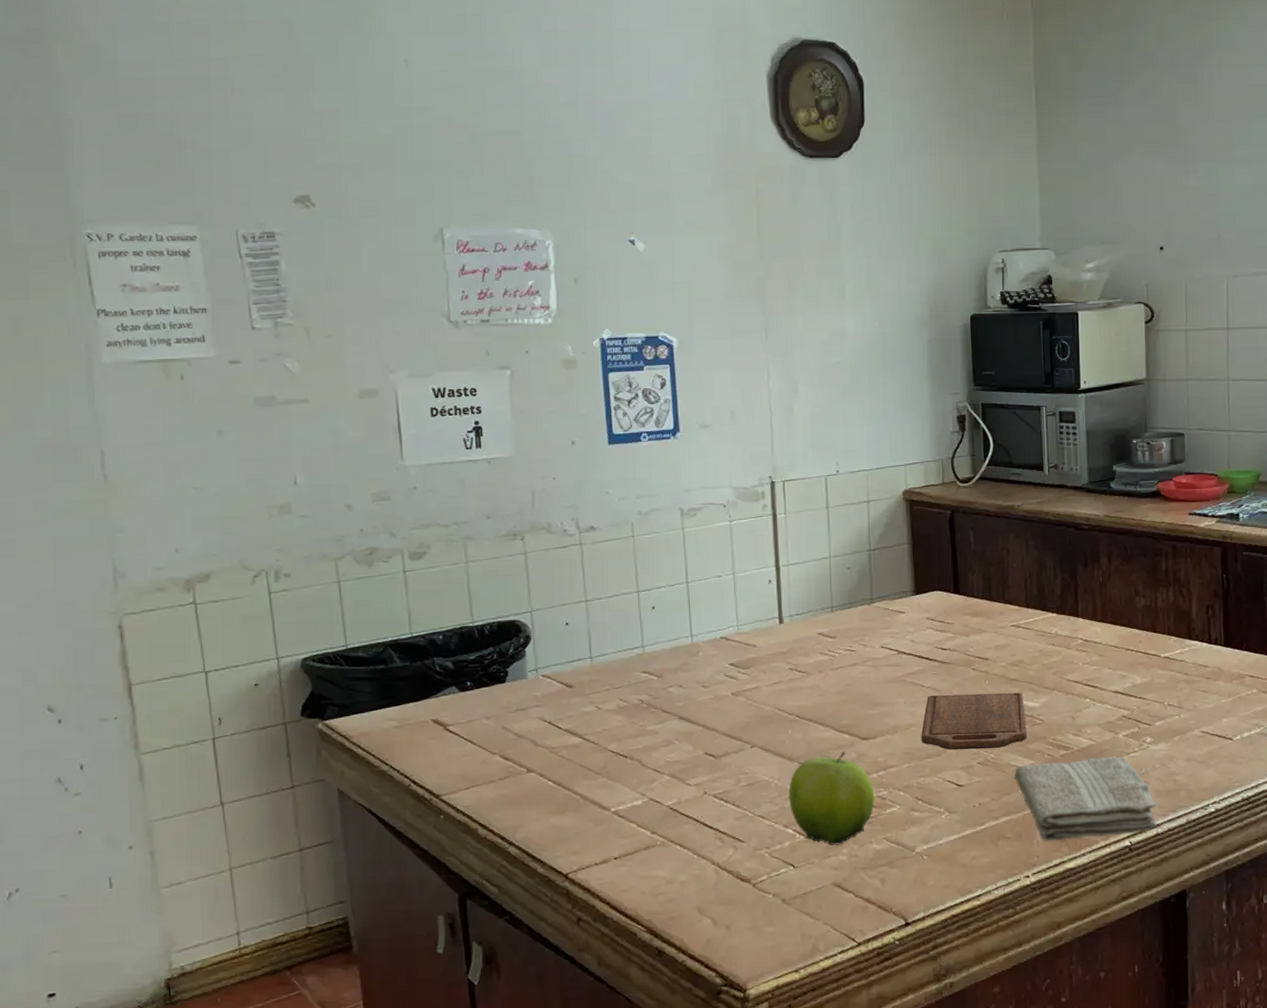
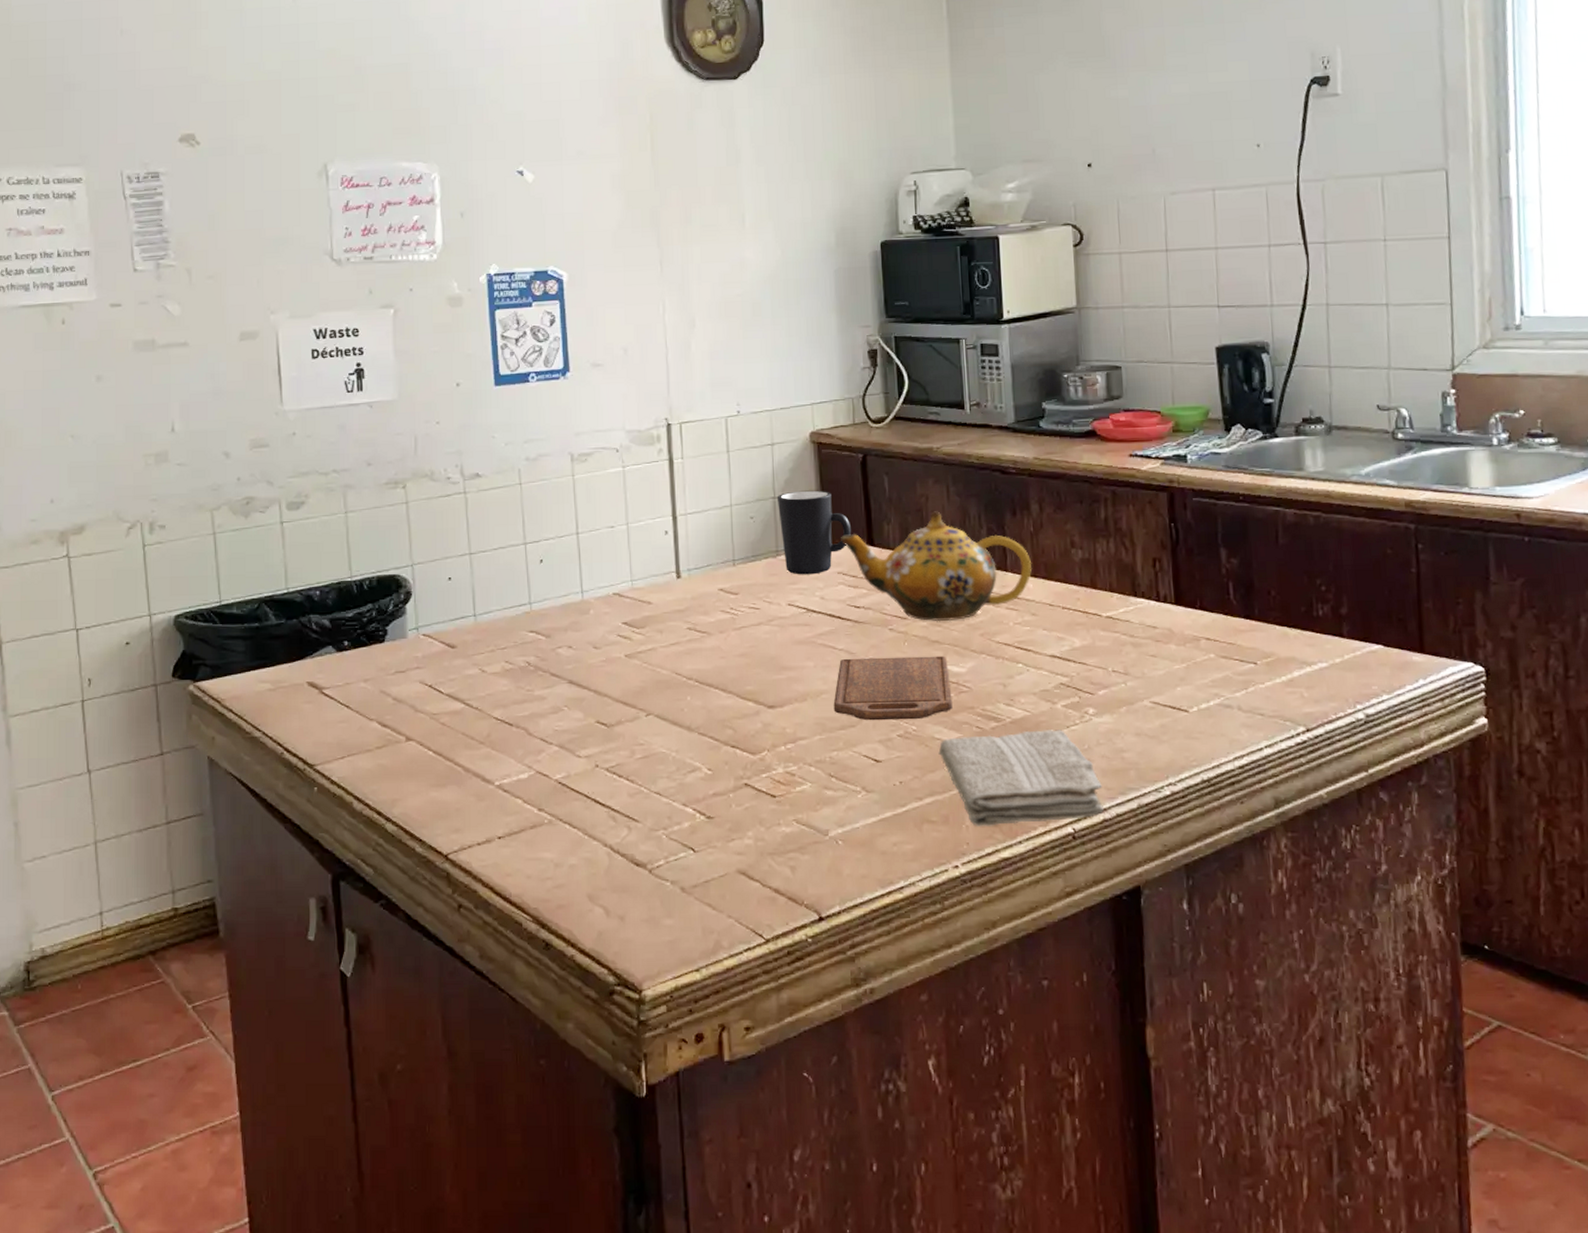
fruit: present [788,750,875,845] -> none [687,720,783,827]
mug: none [873,543,940,621] -> present [778,490,852,575]
teapot: none [930,563,1100,662] -> present [841,511,1032,622]

